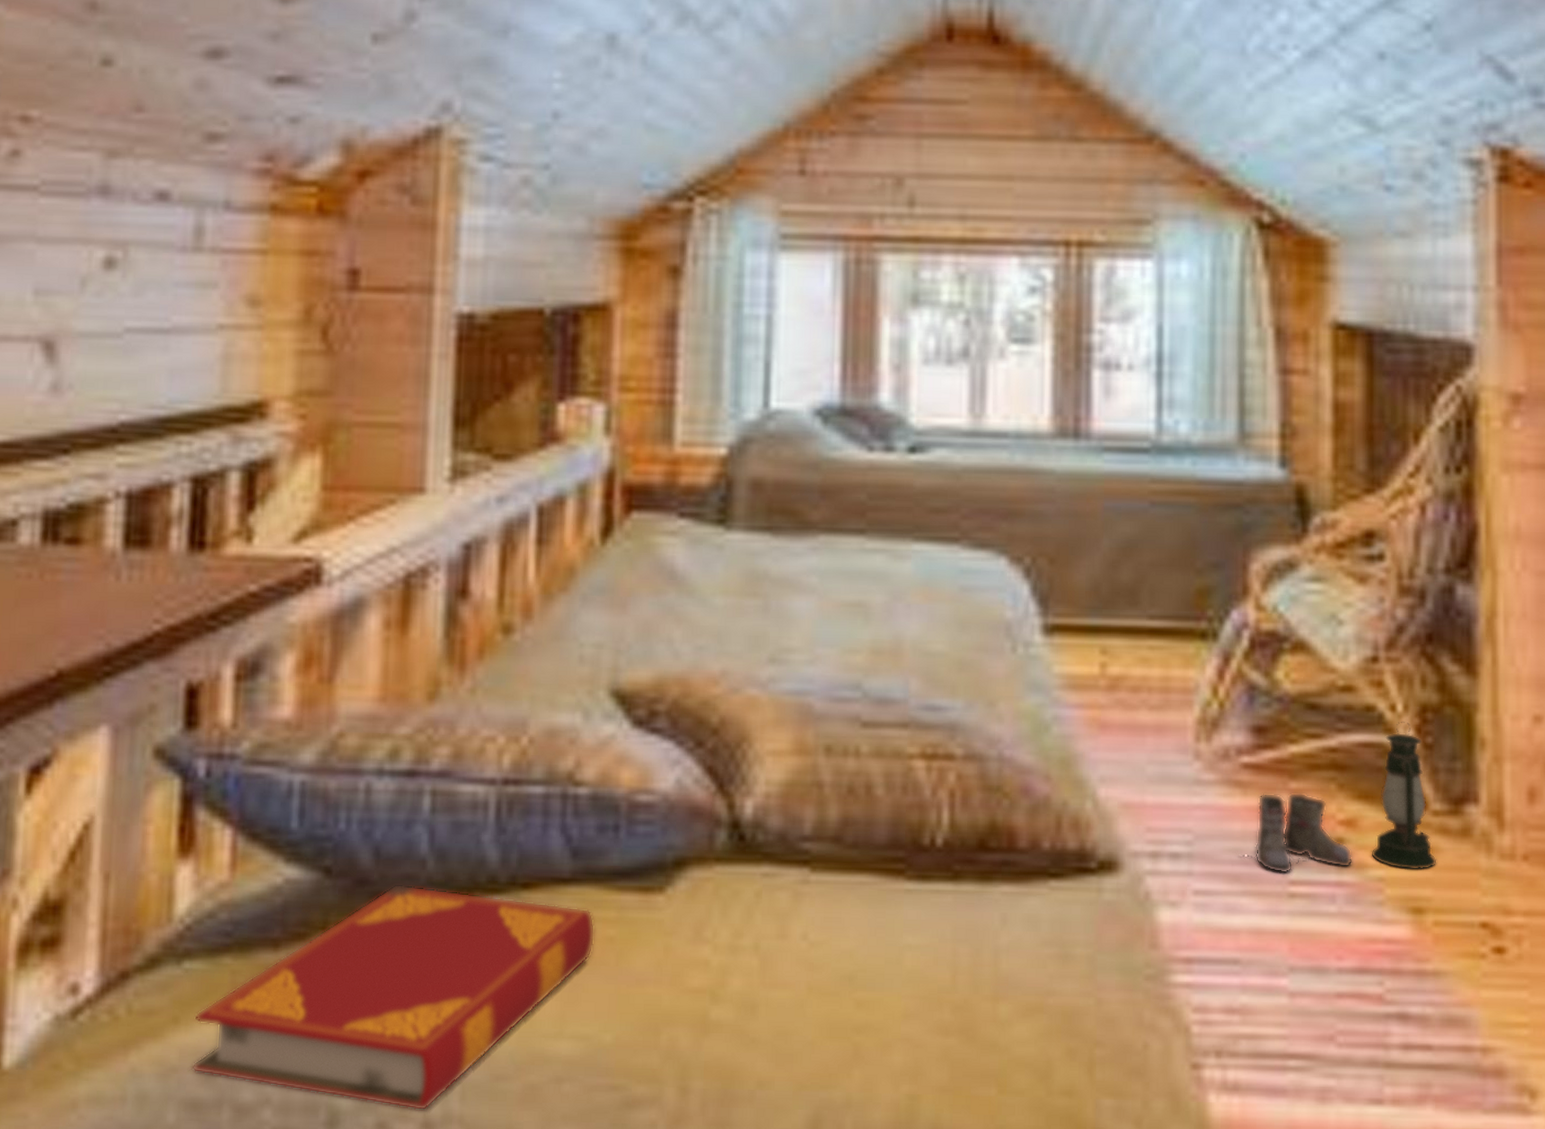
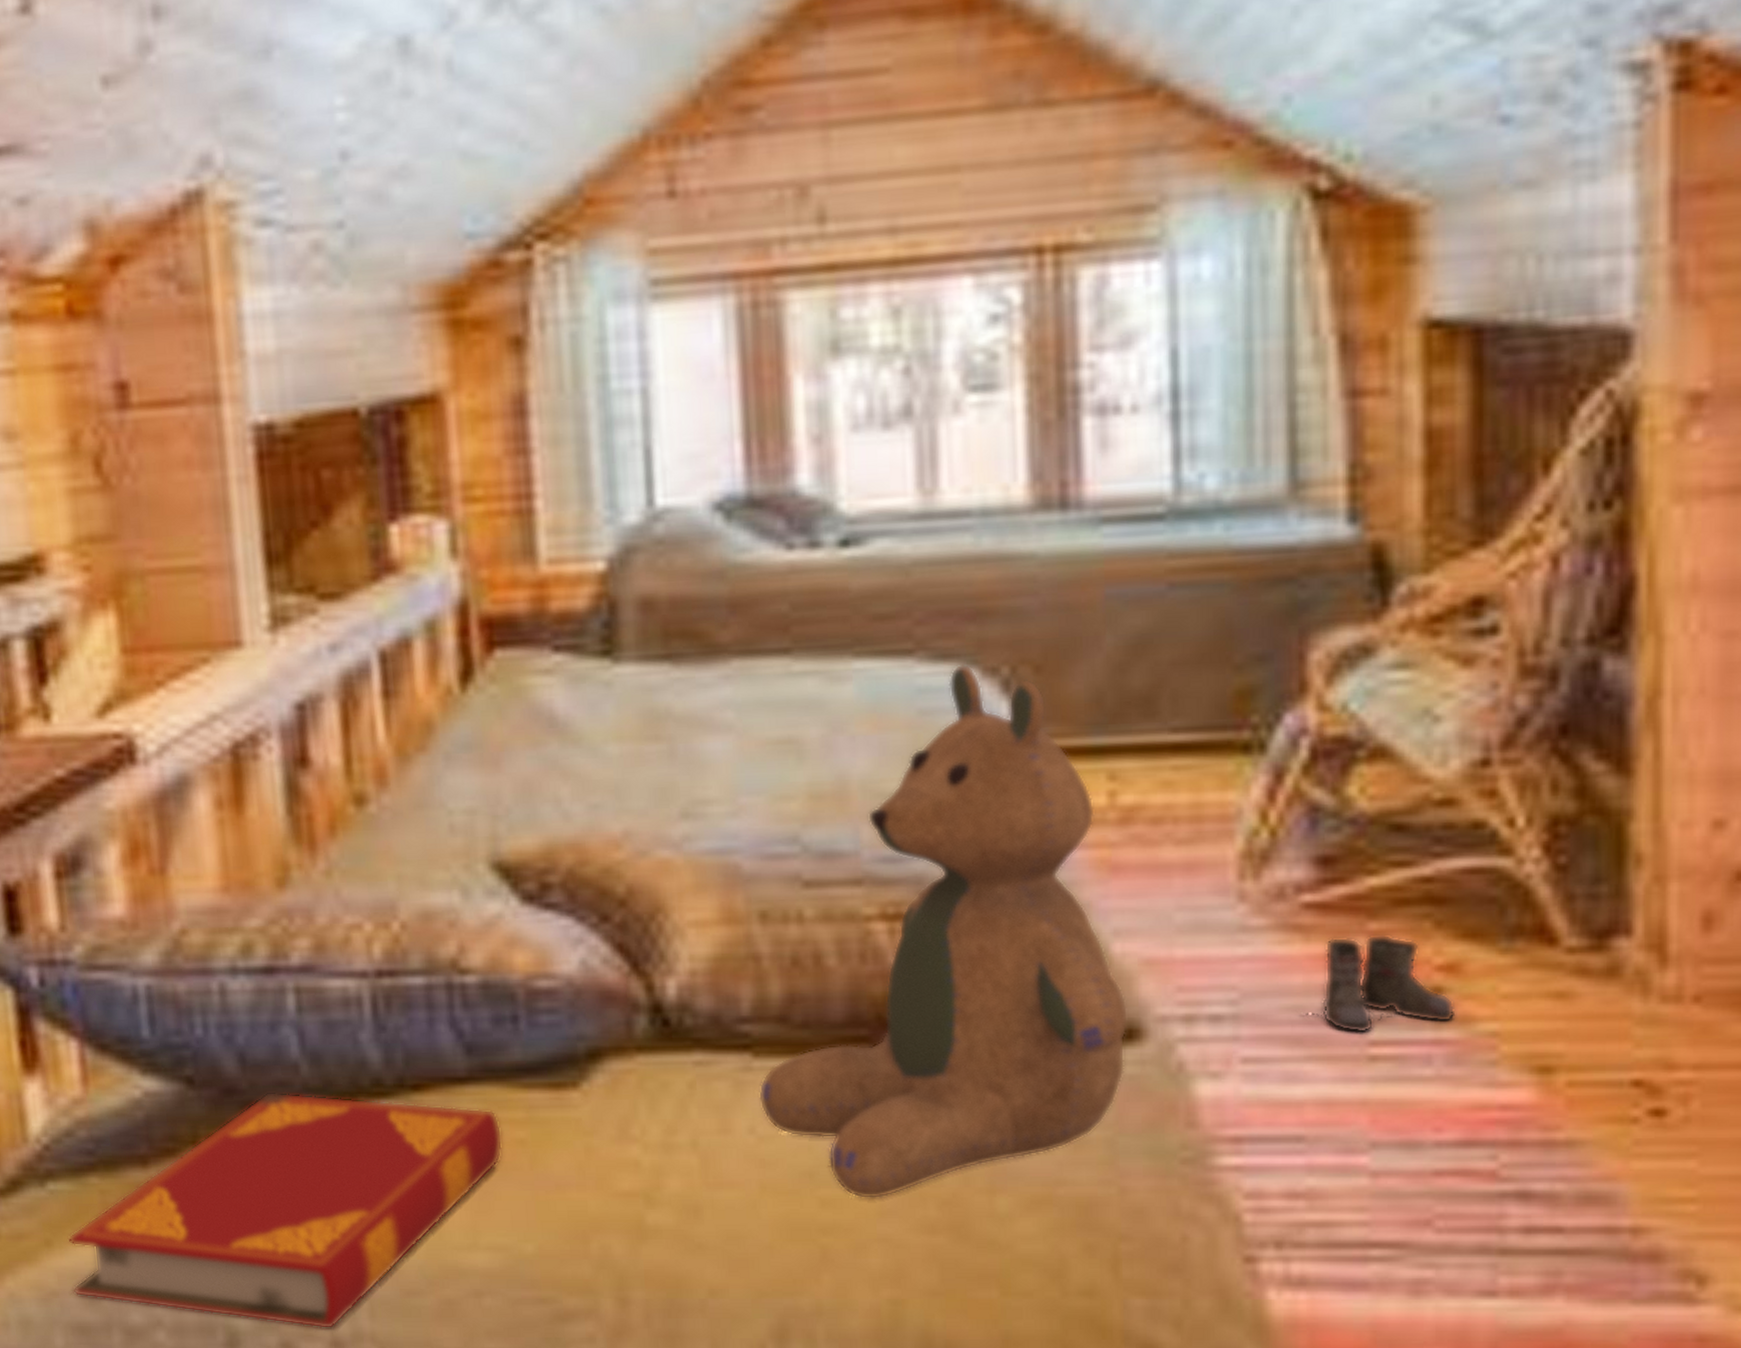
teddy bear: none [813,552,1109,1003] -> present [759,663,1129,1199]
lantern: present [1371,721,1437,870] -> none [1480,838,1572,1021]

